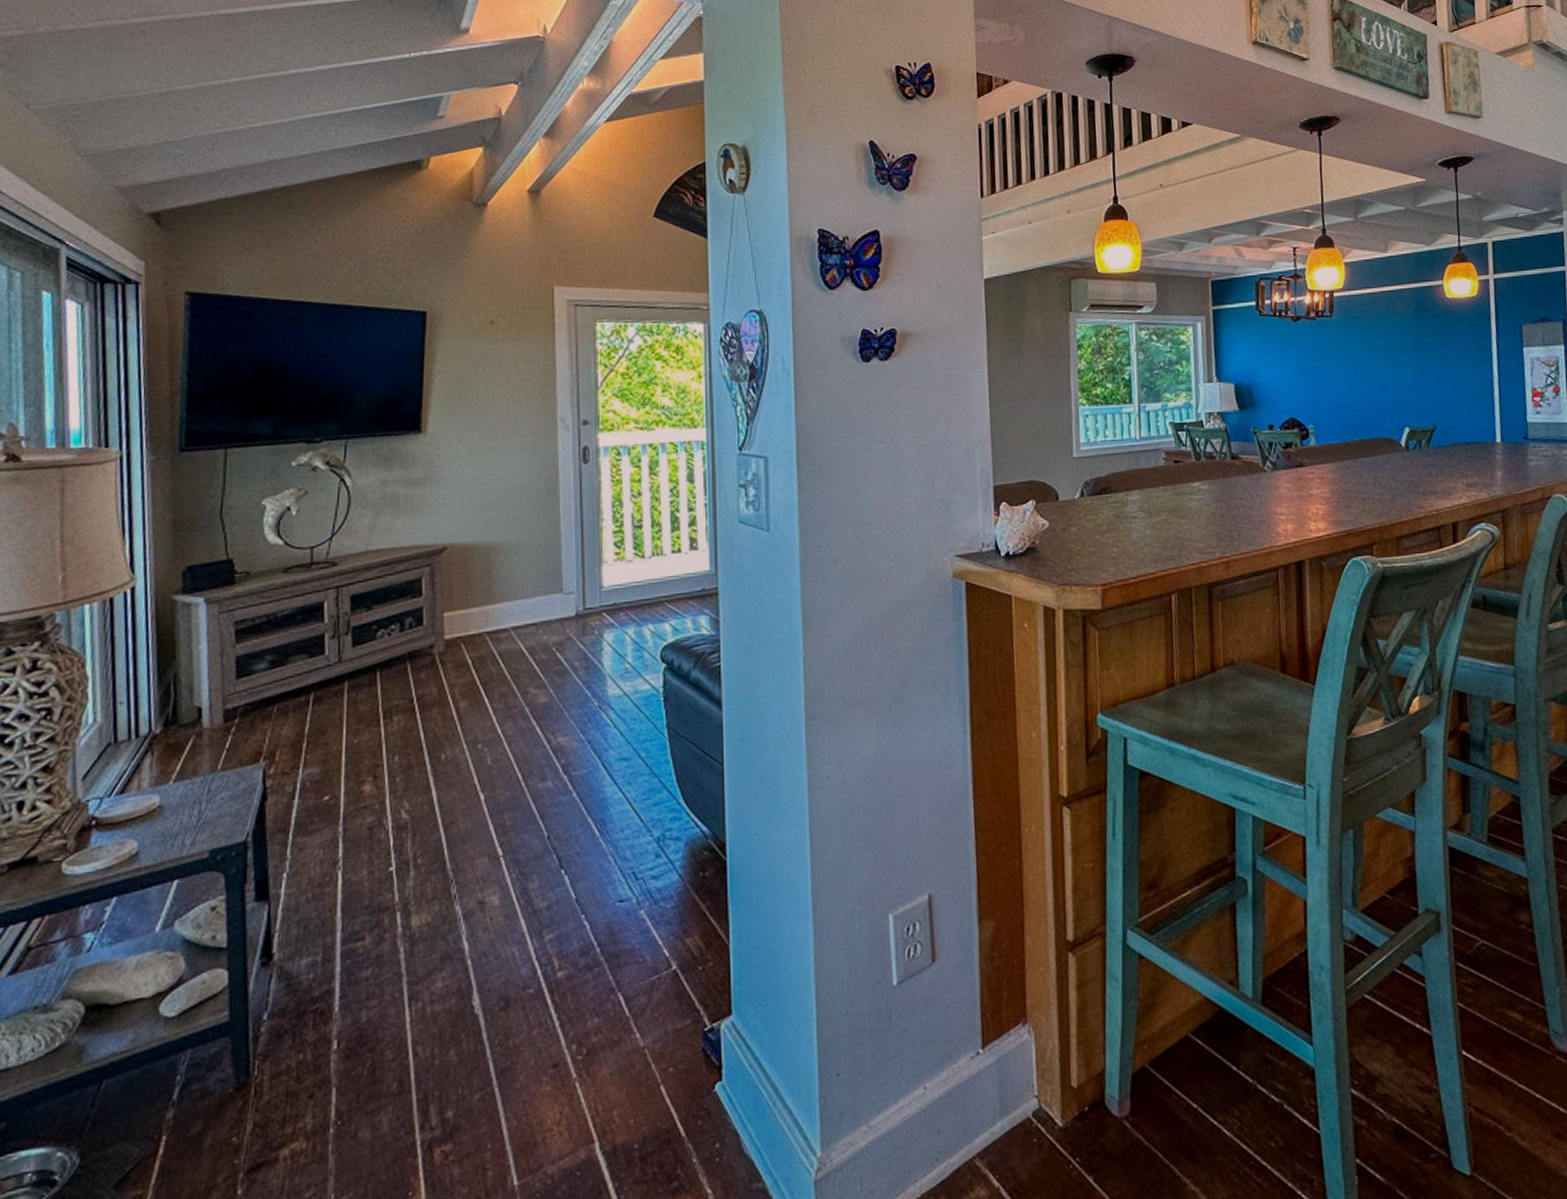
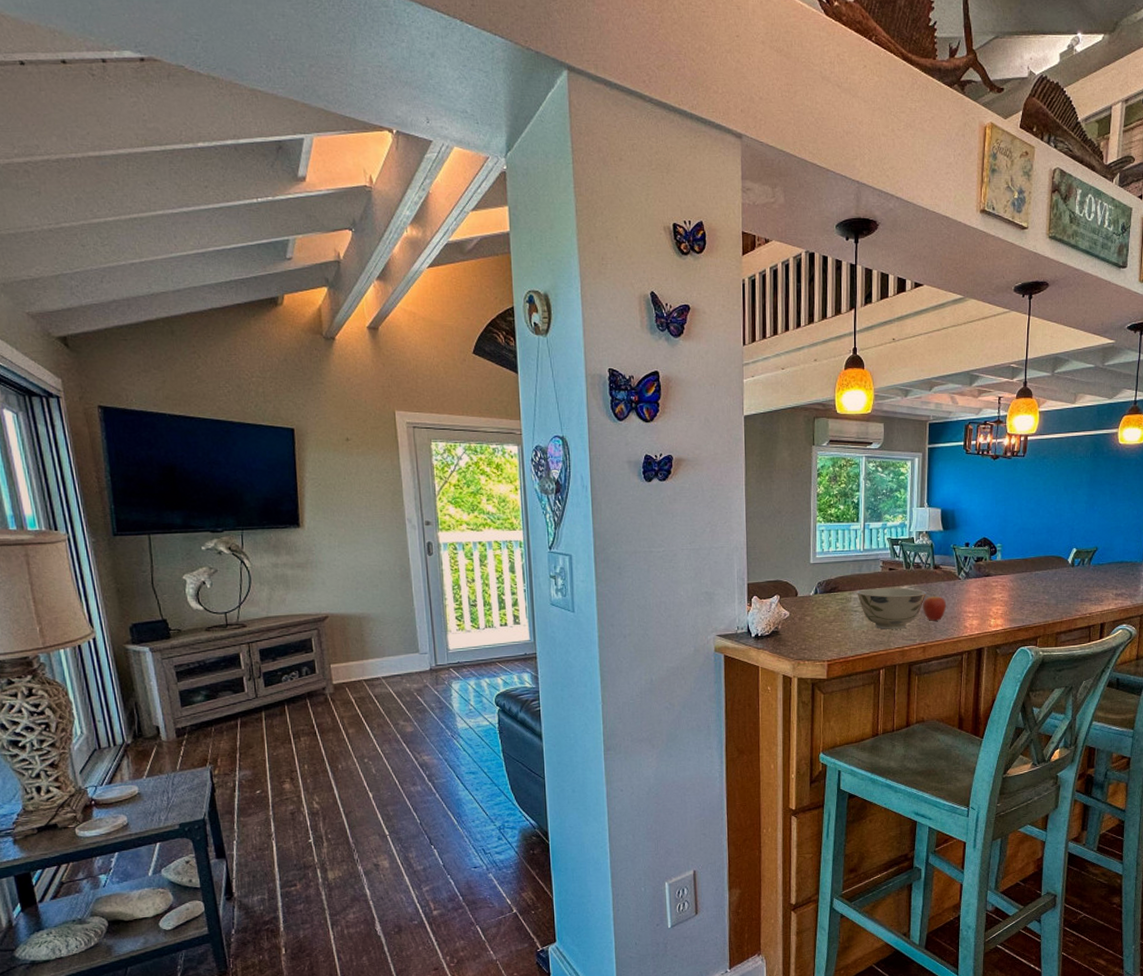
bowl: none [1135,485,1224,540] -> present [857,588,926,629]
fruit: none [1219,492,1252,527] -> present [922,594,947,621]

